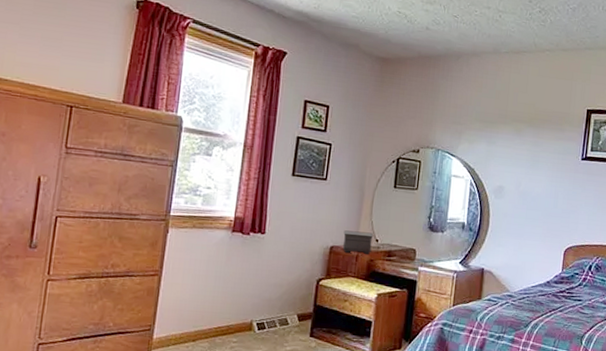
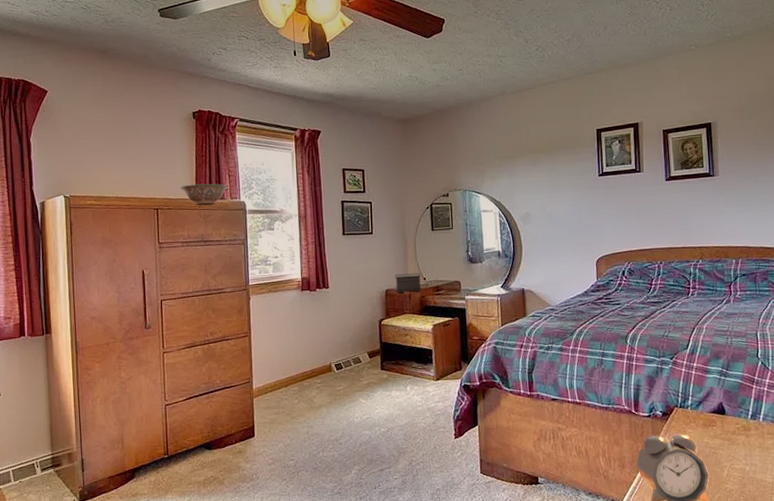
decorative bowl: none [105,84,165,114] -> present [180,183,228,206]

